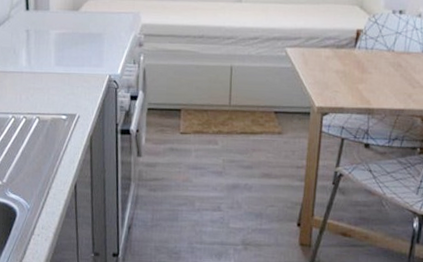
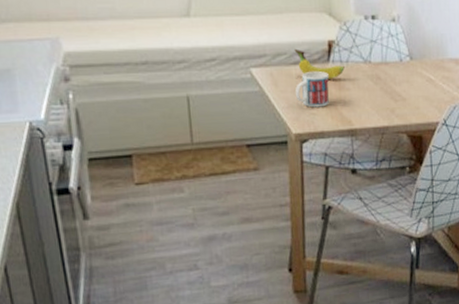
mug: none [322,55,354,86] -> present [295,71,329,108]
fruit: none [326,34,369,63] -> present [294,48,345,79]

